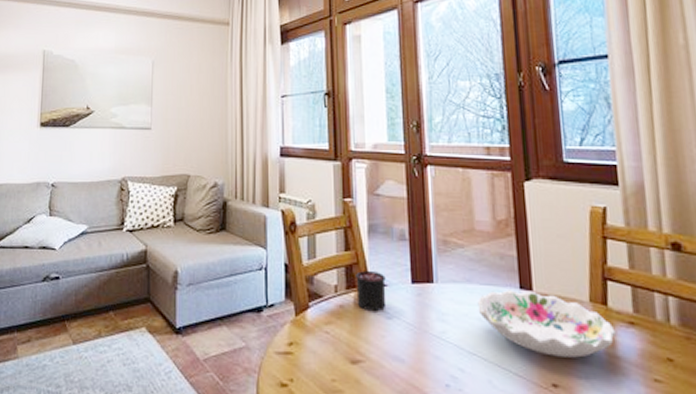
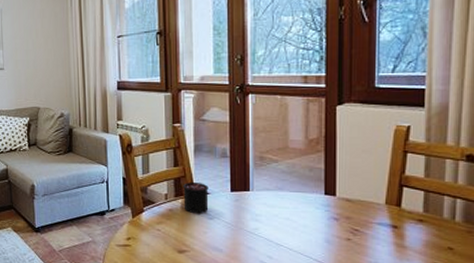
decorative bowl: present [477,290,616,358] -> none [287,195,405,248]

